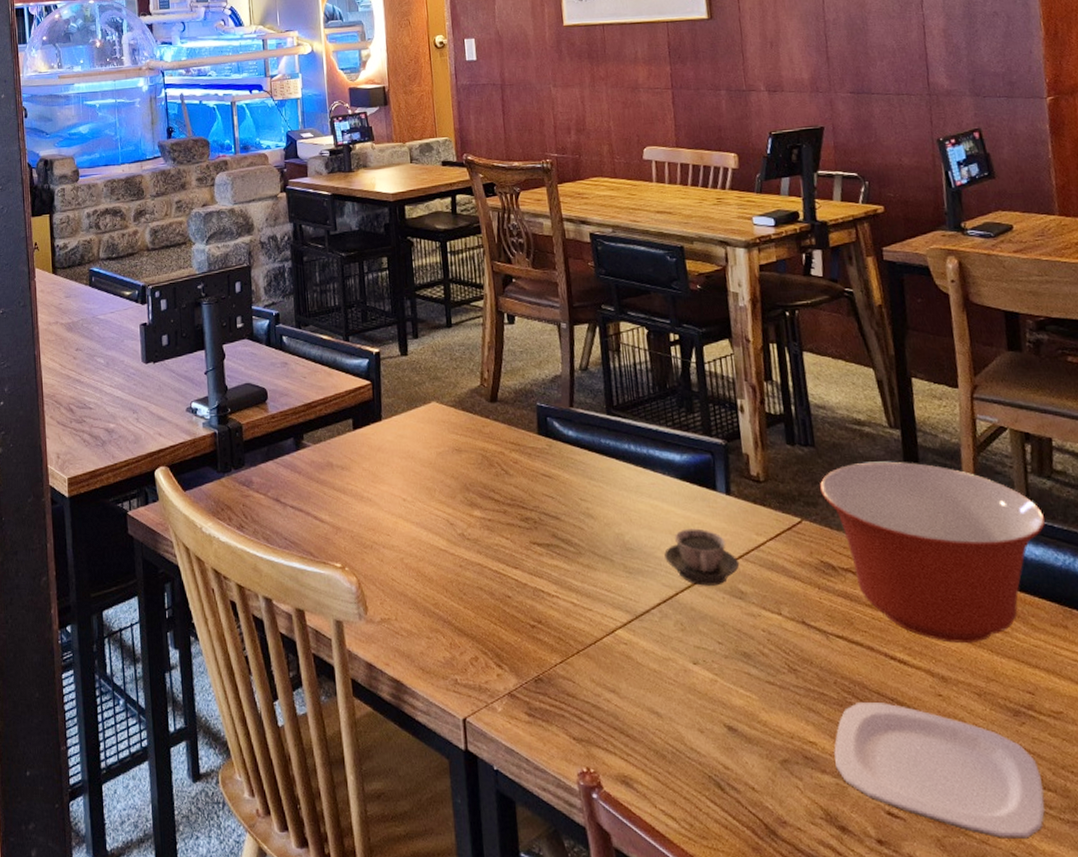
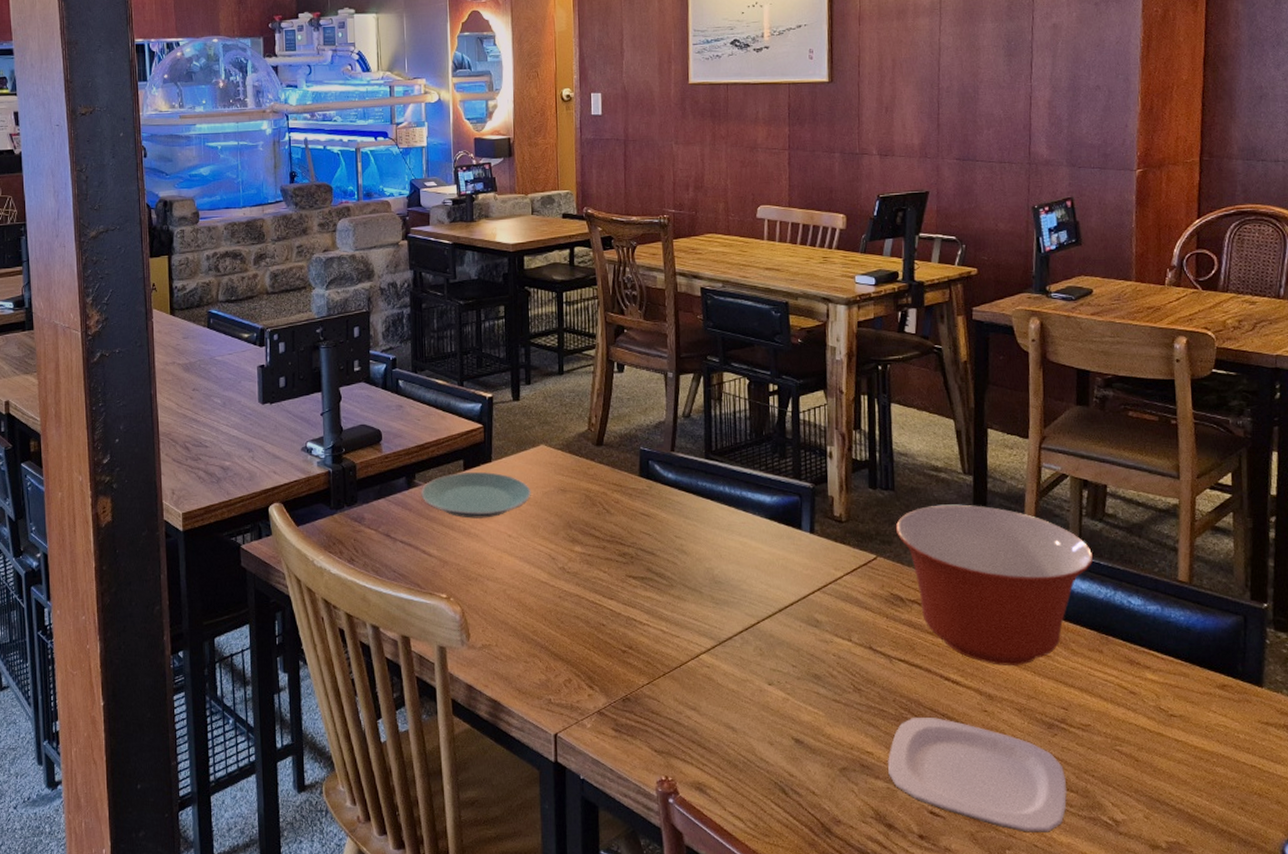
plate: none [310,431,425,482] -> present [421,471,531,519]
cup: present [664,528,740,586] -> none [749,564,818,615]

